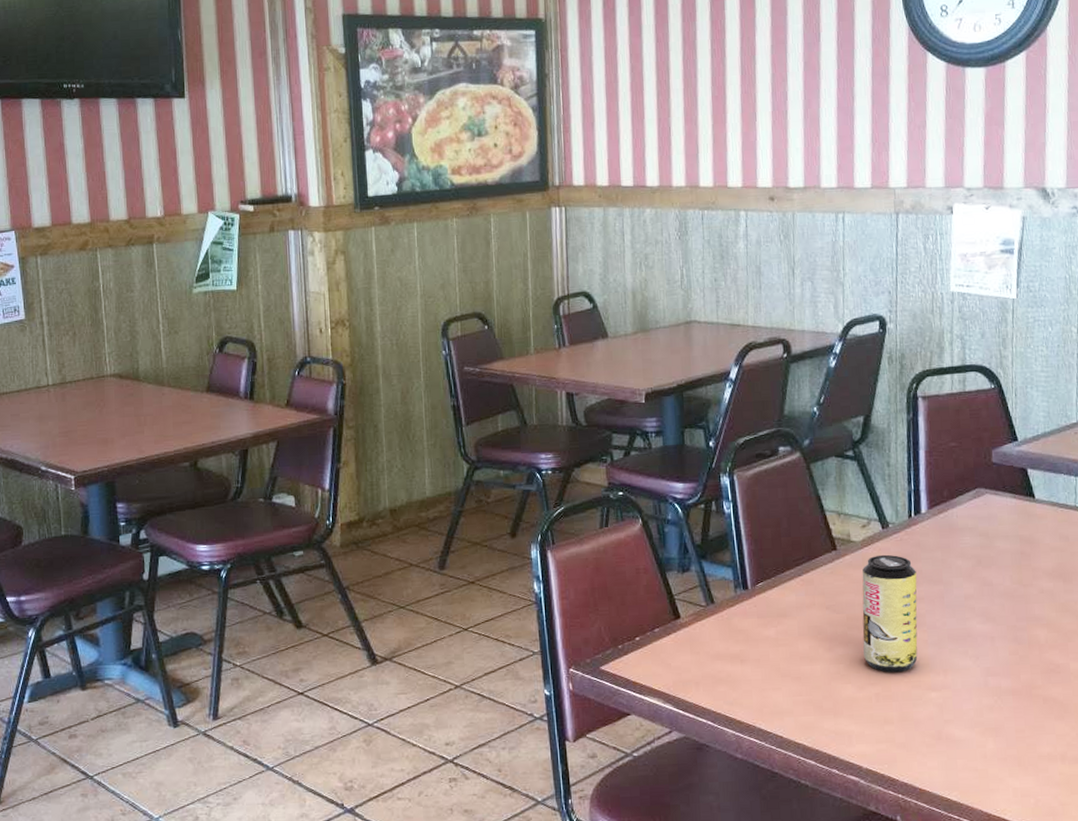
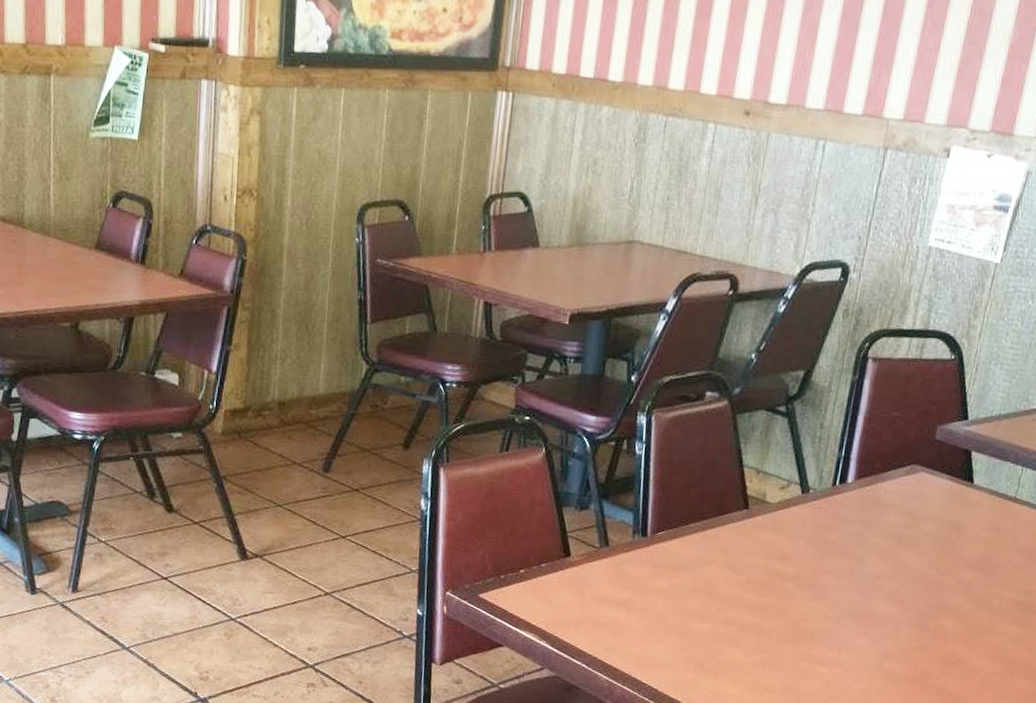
beverage can: present [862,554,918,673] -> none [756,520,830,643]

